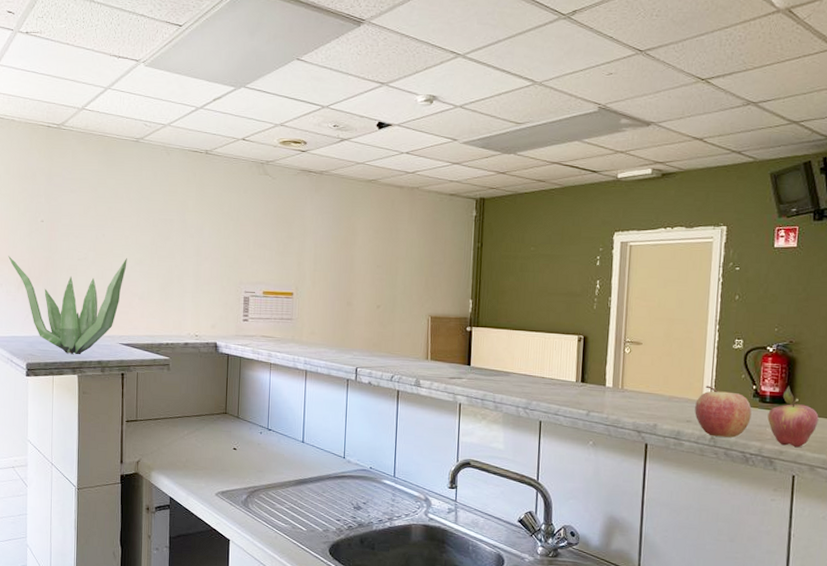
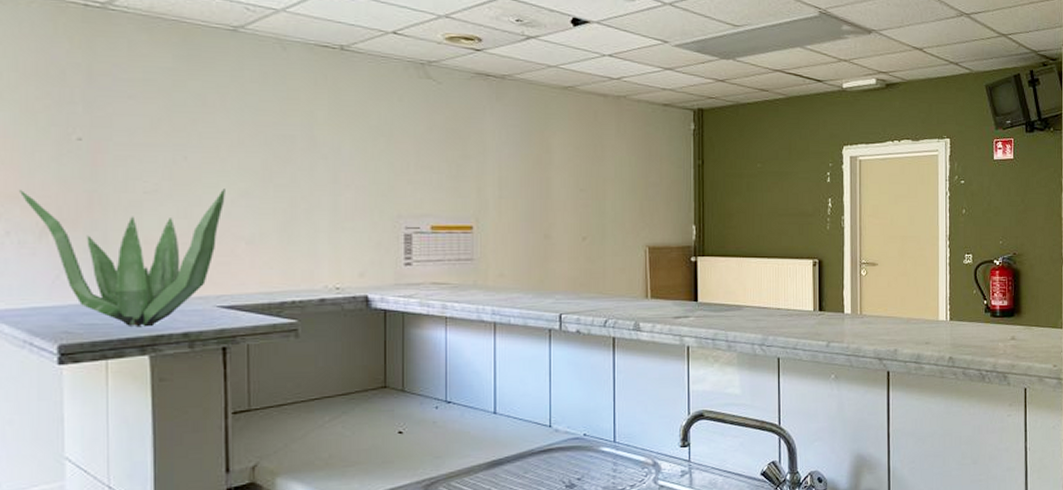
fruit: present [695,385,752,438] -> none [932,304,984,356]
fruit: present [767,385,819,448] -> none [999,298,1043,360]

